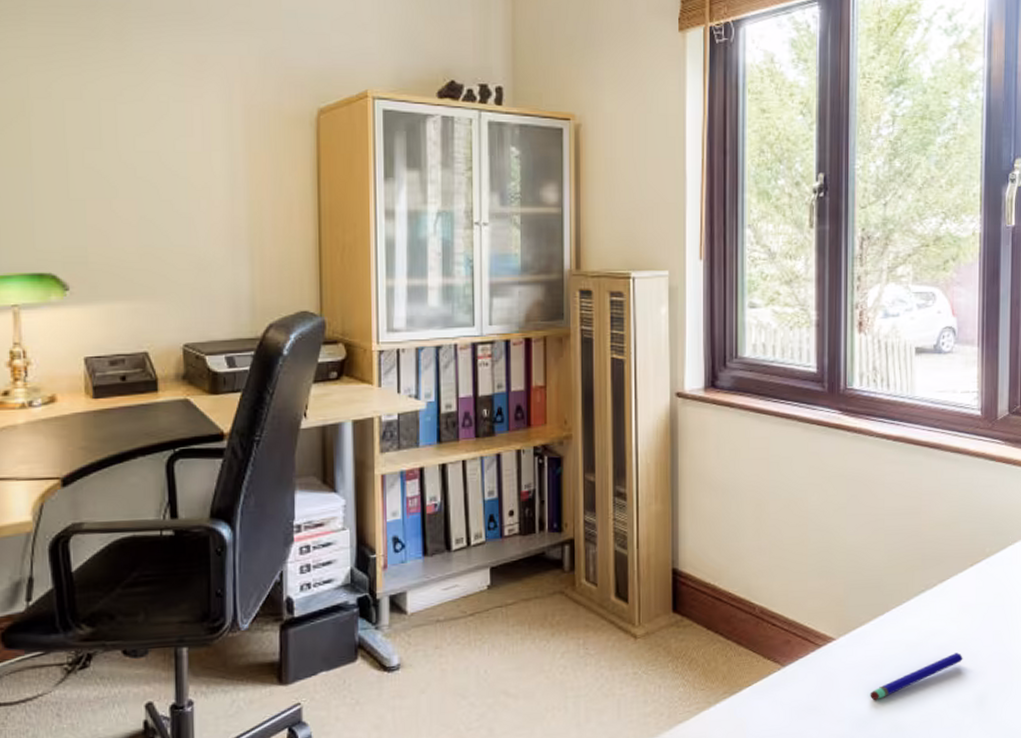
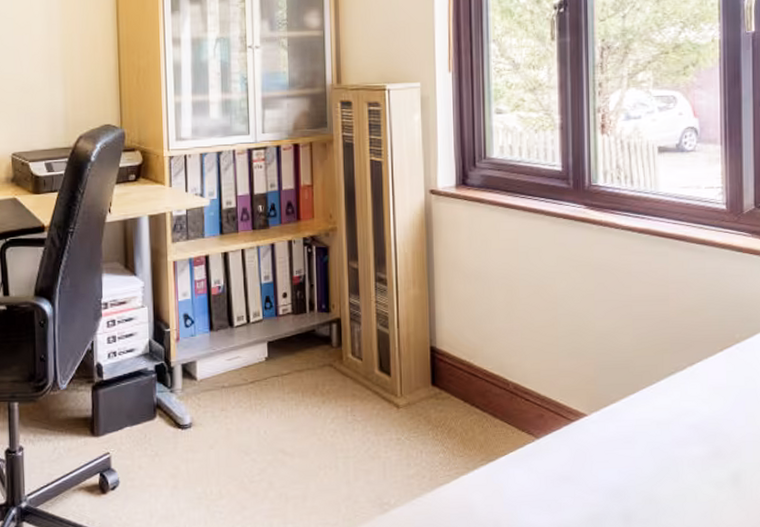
pen: present [870,653,963,700] -> none [623,432,716,473]

